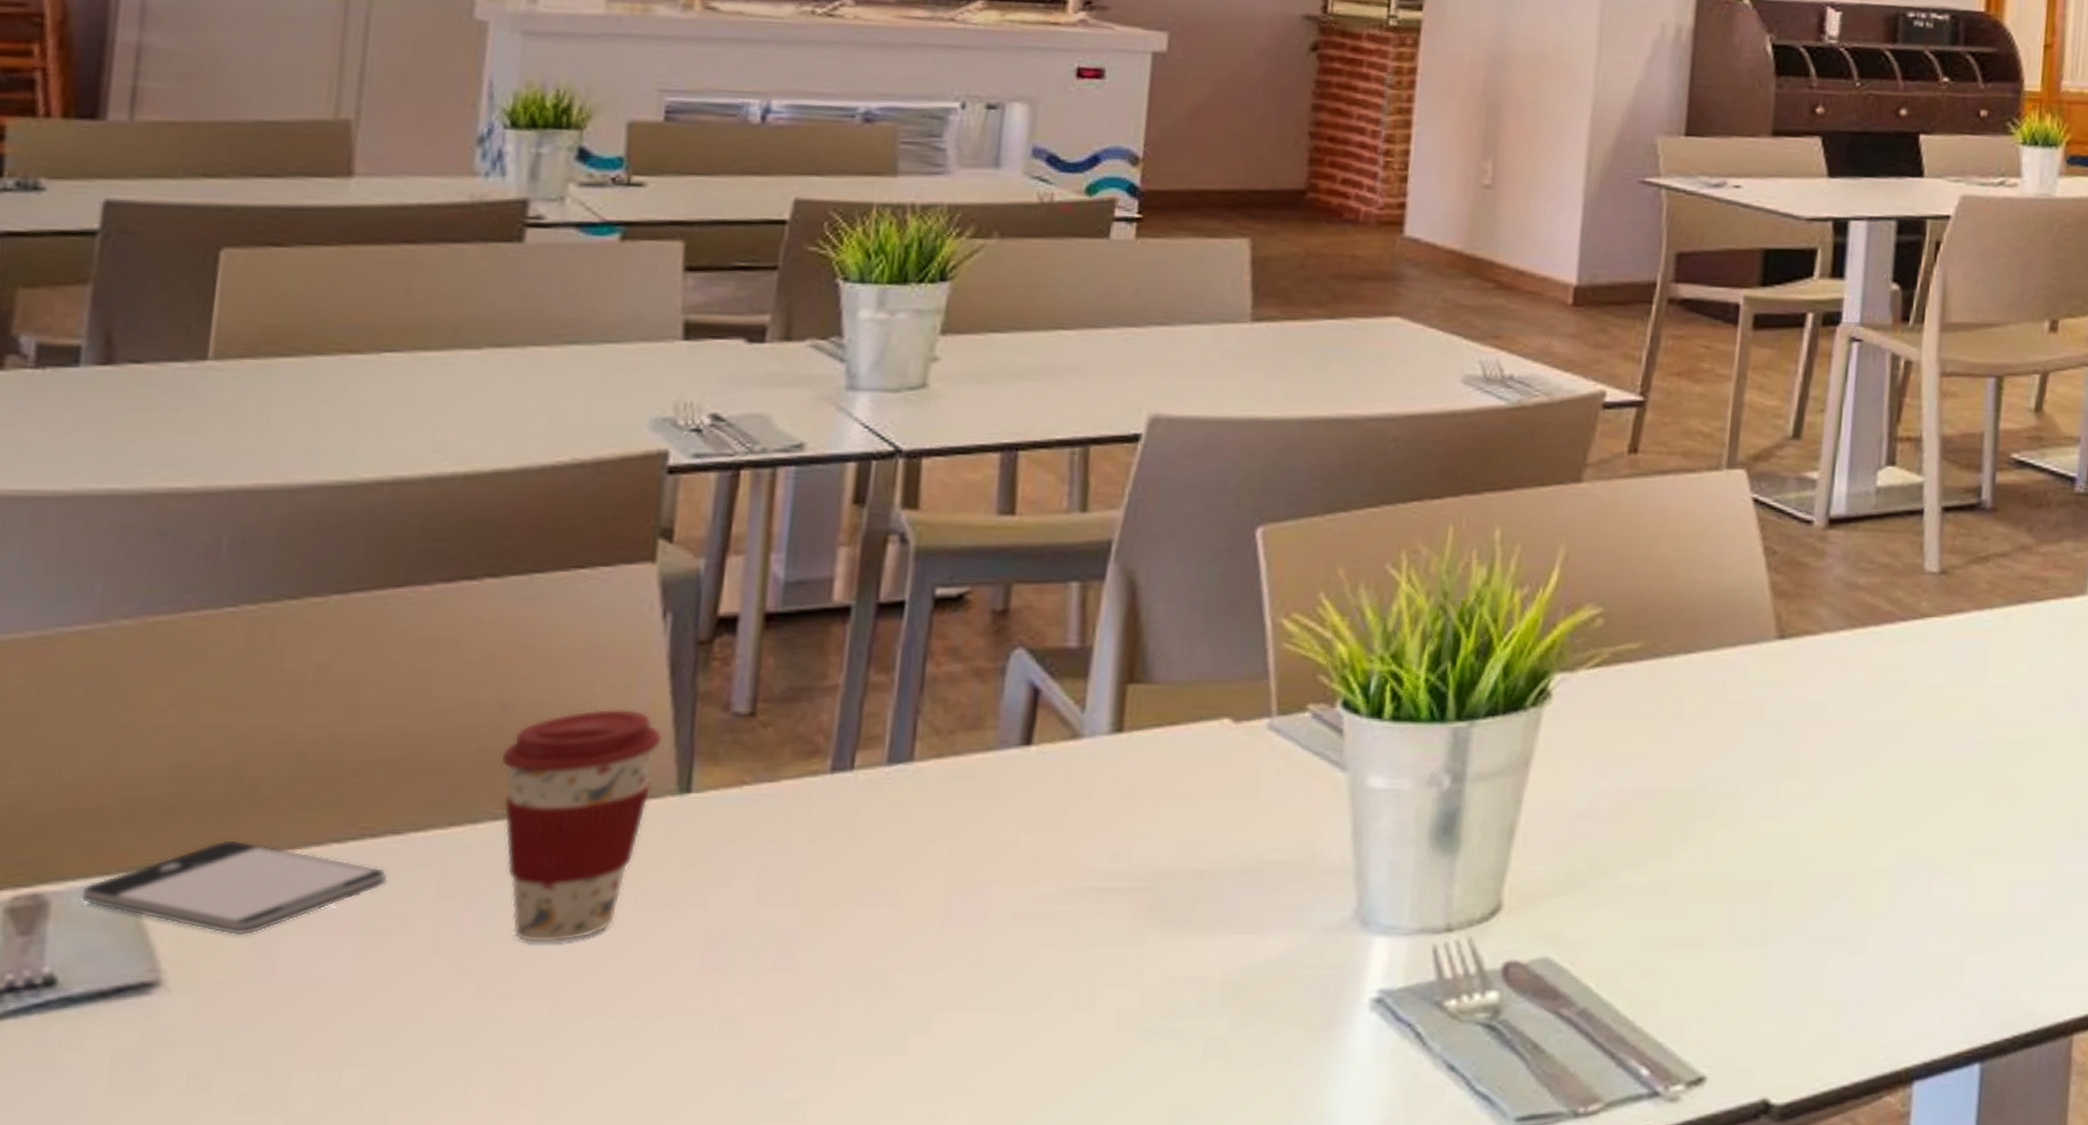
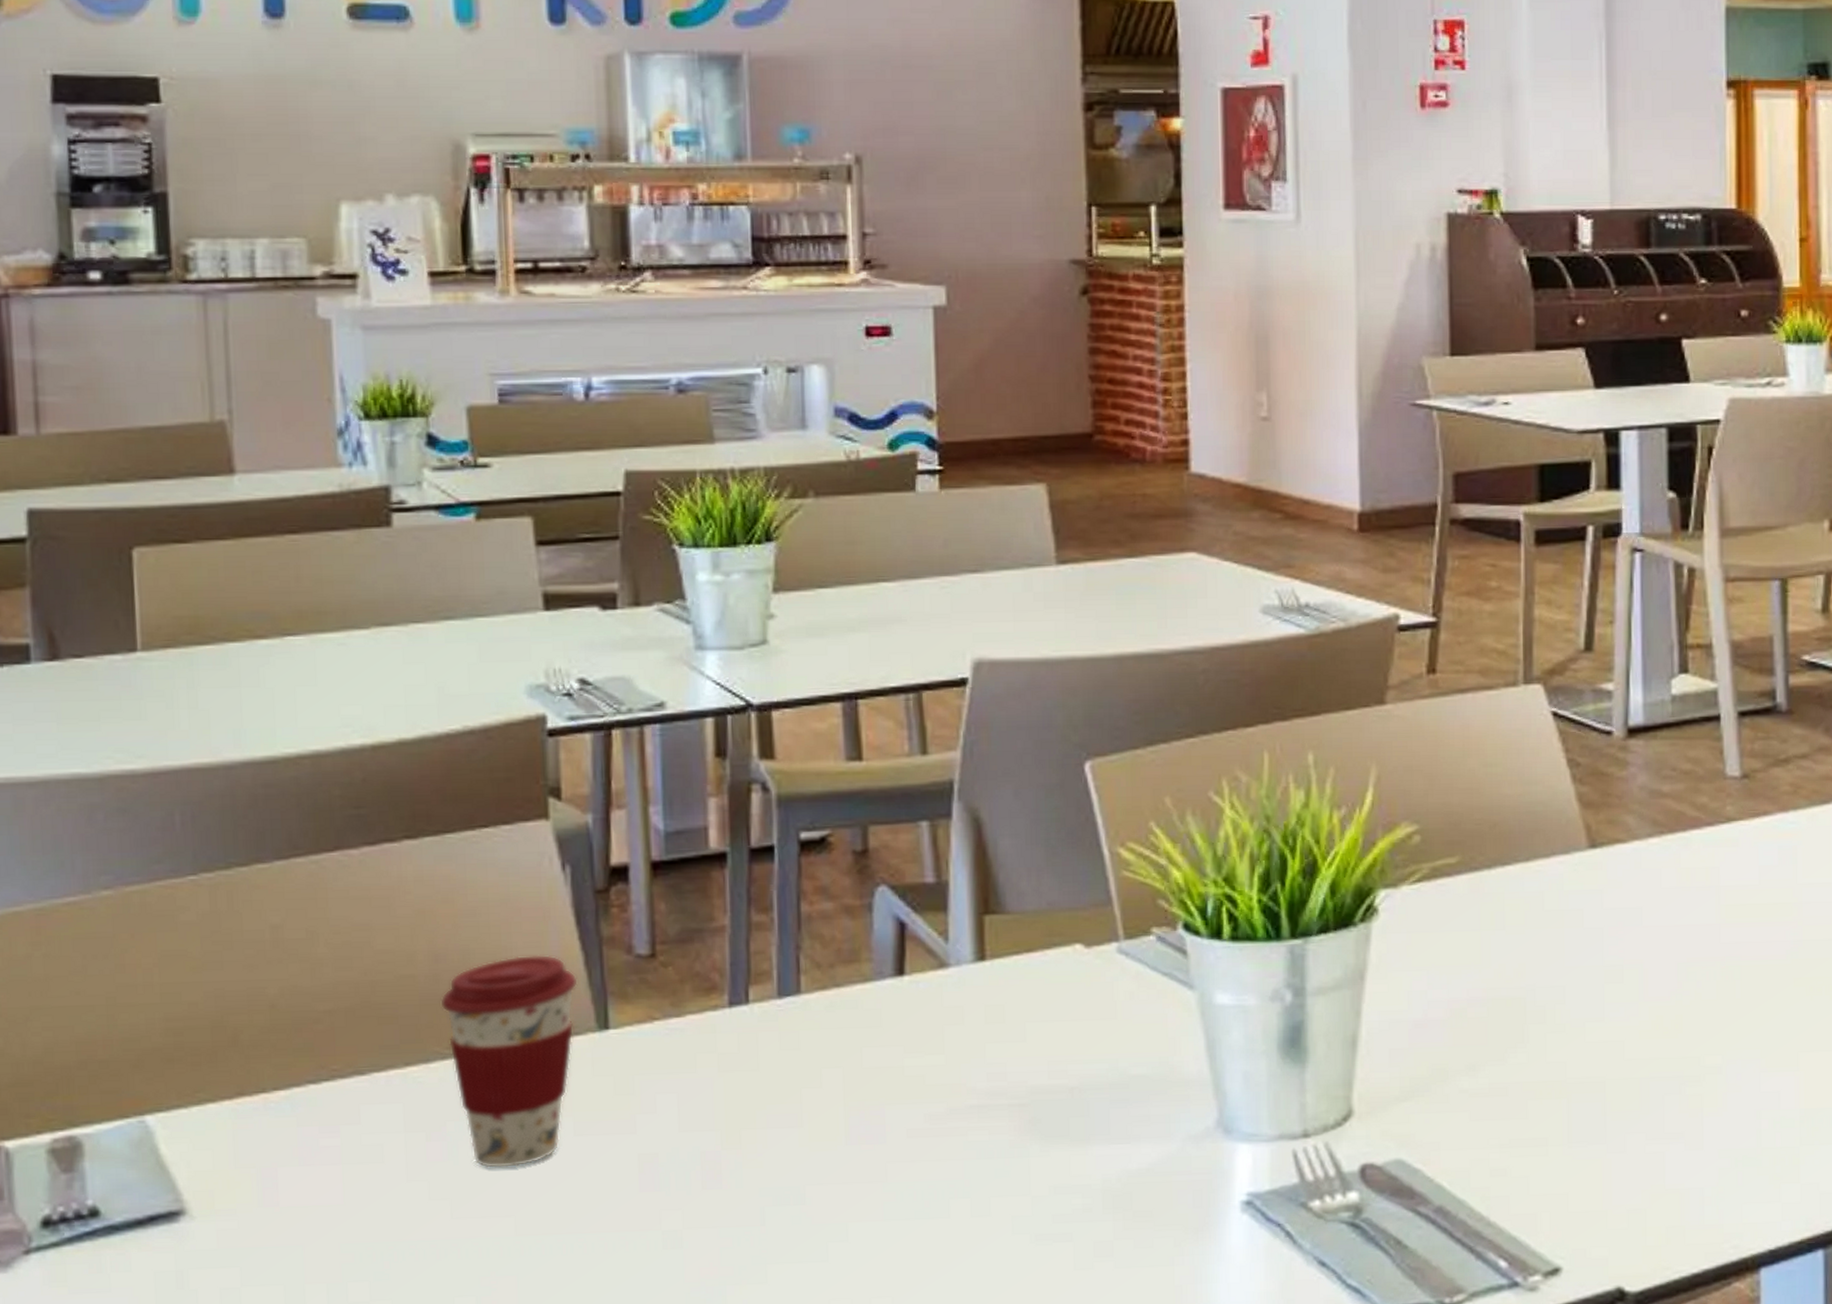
smartphone: present [79,838,388,936] -> none [106,1083,361,1169]

